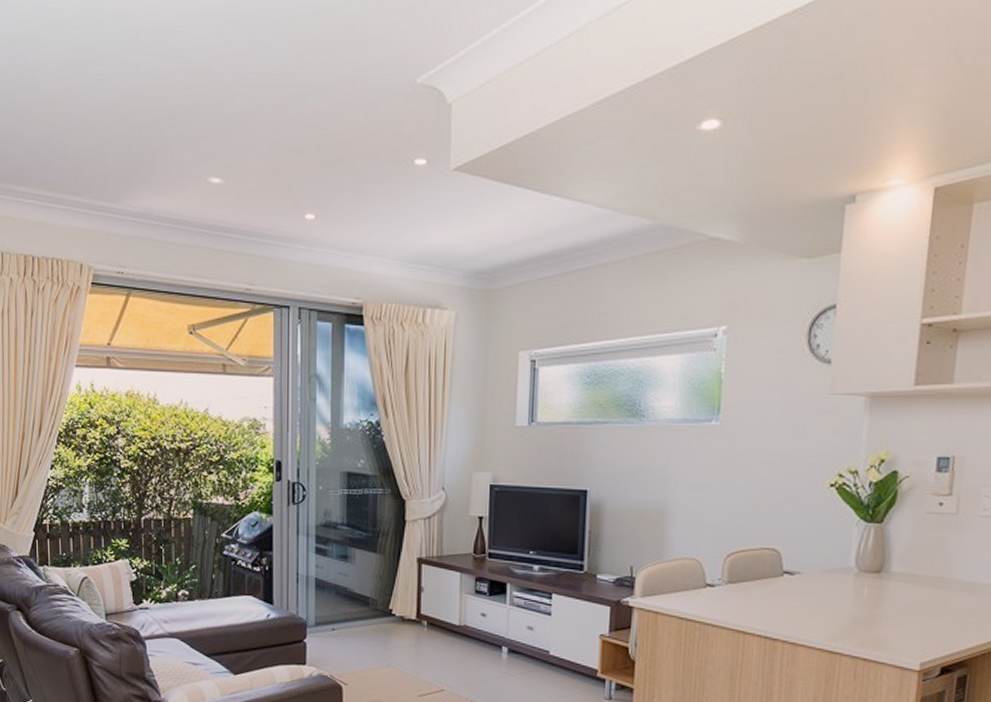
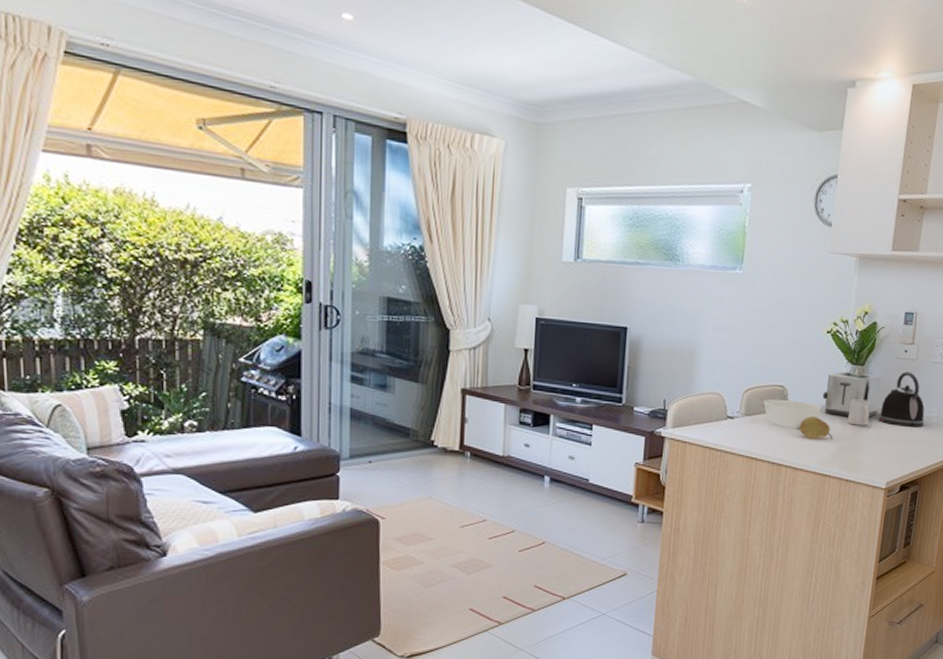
bowl: none [751,564,828,599] -> present [763,399,822,429]
fruit: none [798,584,843,610] -> present [799,416,833,439]
toaster: none [827,530,909,584] -> present [822,371,883,417]
mug: none [862,563,895,595] -> present [847,399,872,426]
kettle: none [905,529,973,597] -> present [878,371,925,427]

